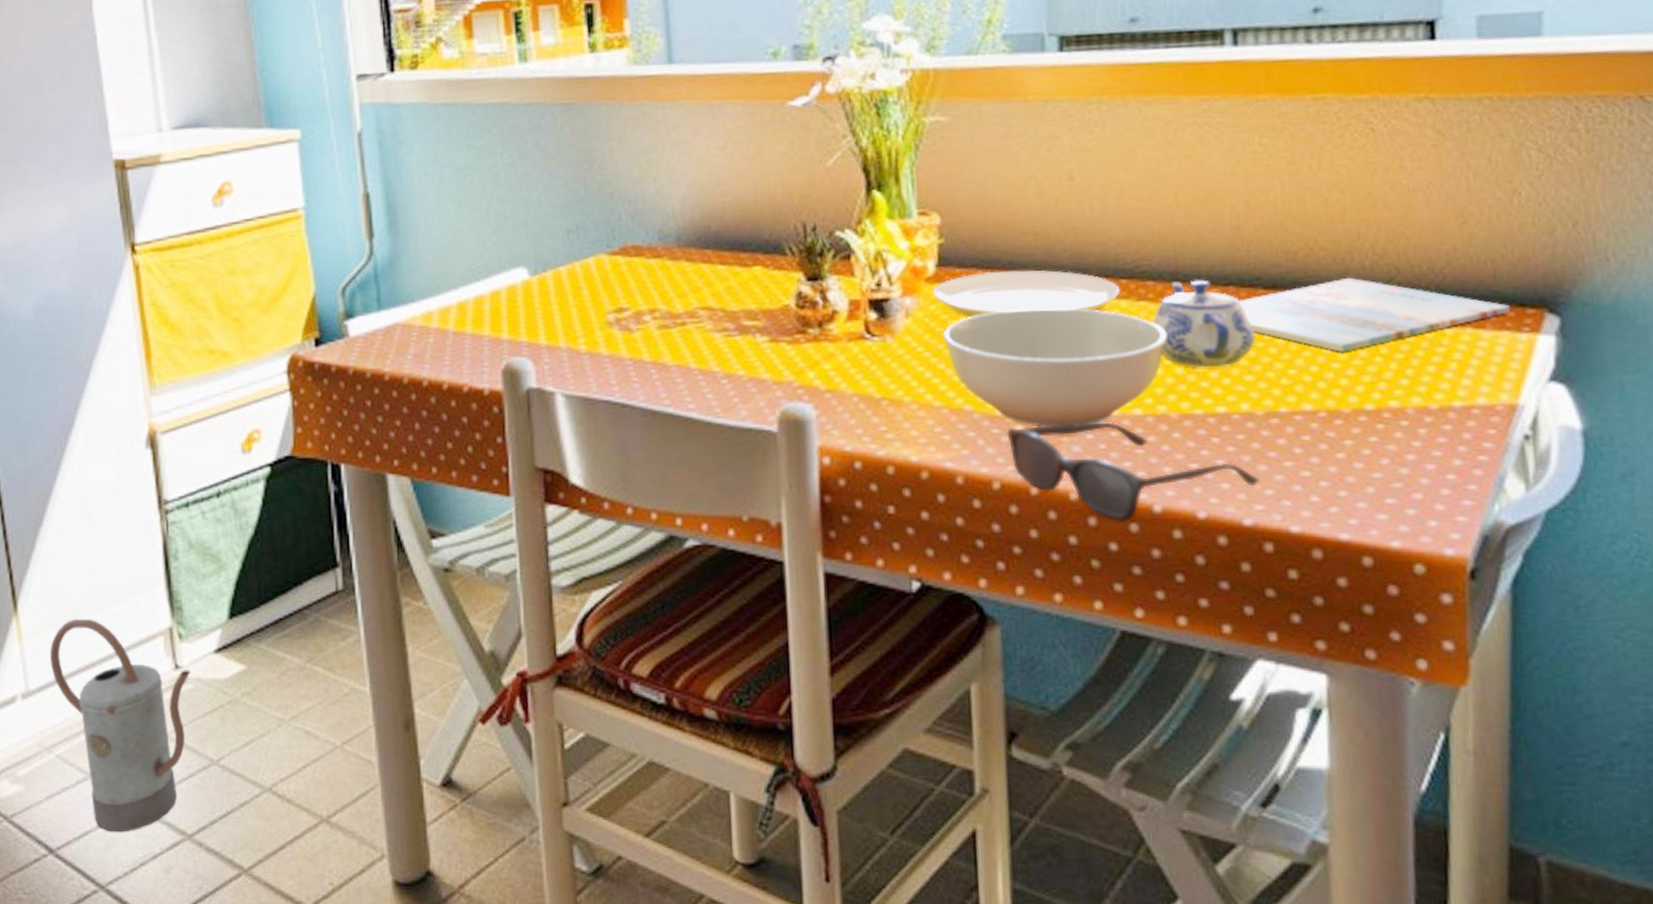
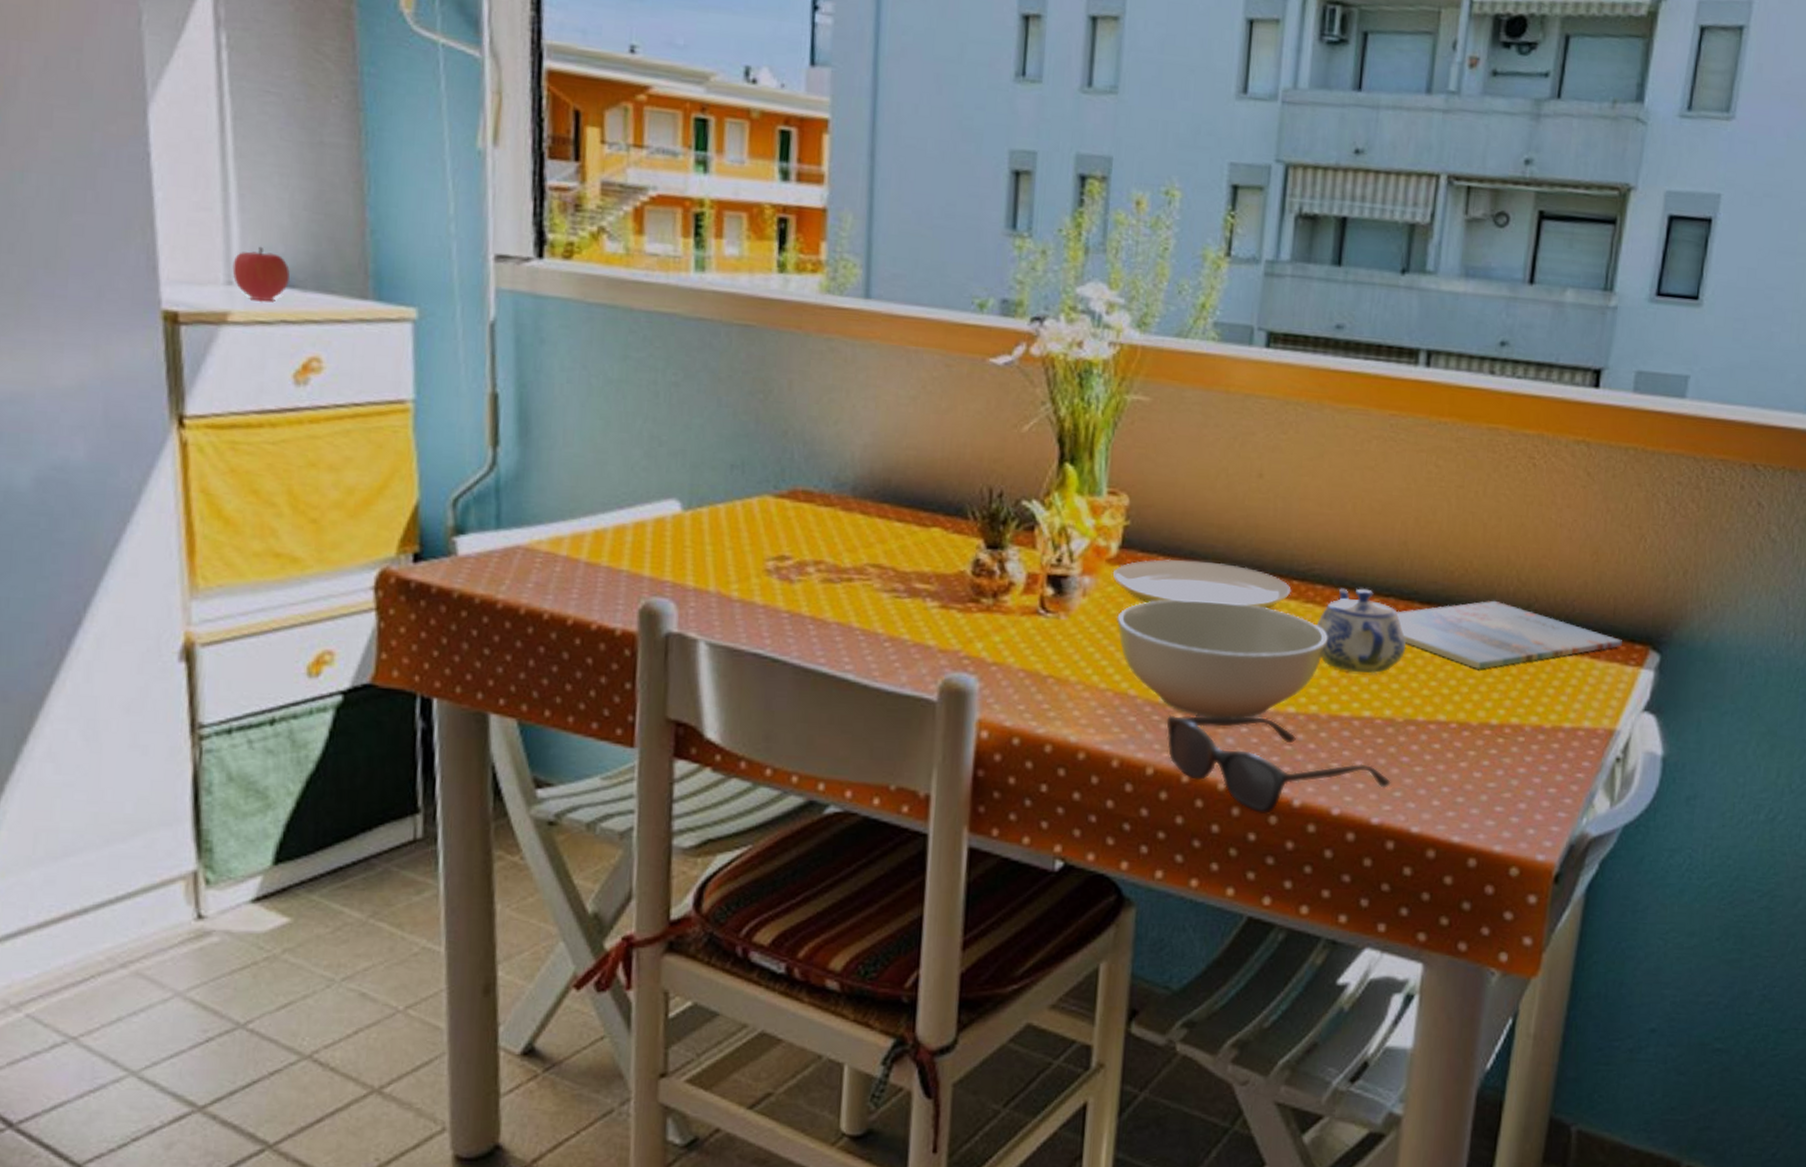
watering can: present [50,618,191,832] -> none [25,856,218,1103]
fruit: none [161,97,203,141] -> present [232,246,290,301]

